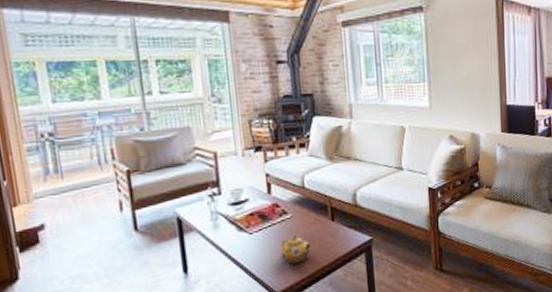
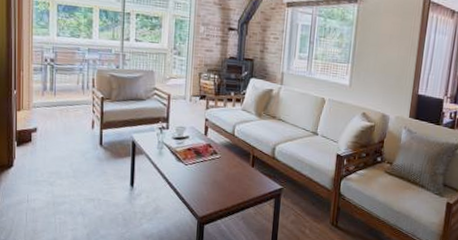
teapot: present [280,235,312,264] -> none [207,173,232,196]

